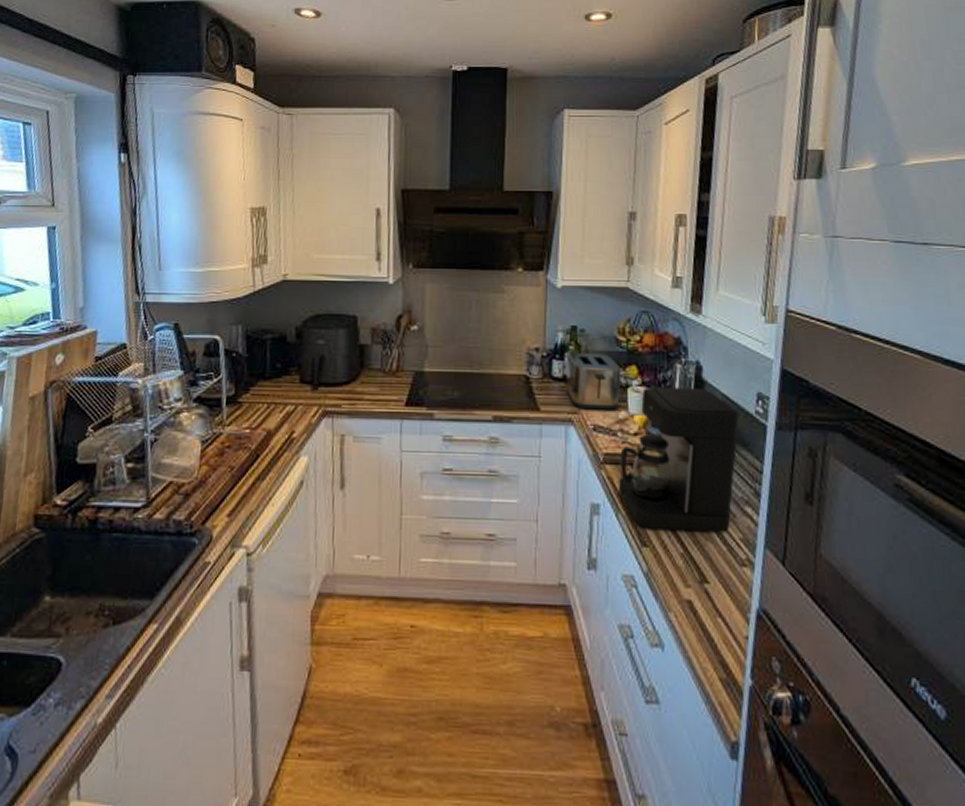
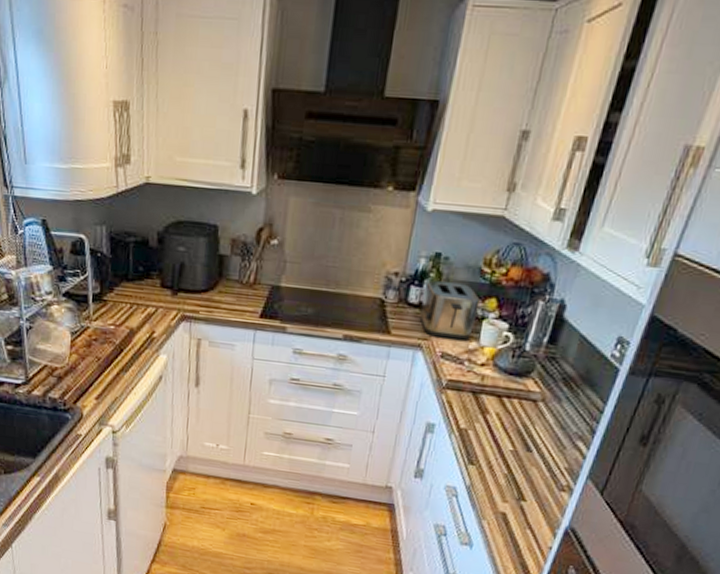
coffee maker: present [618,387,739,533] -> none [455,320,593,461]

